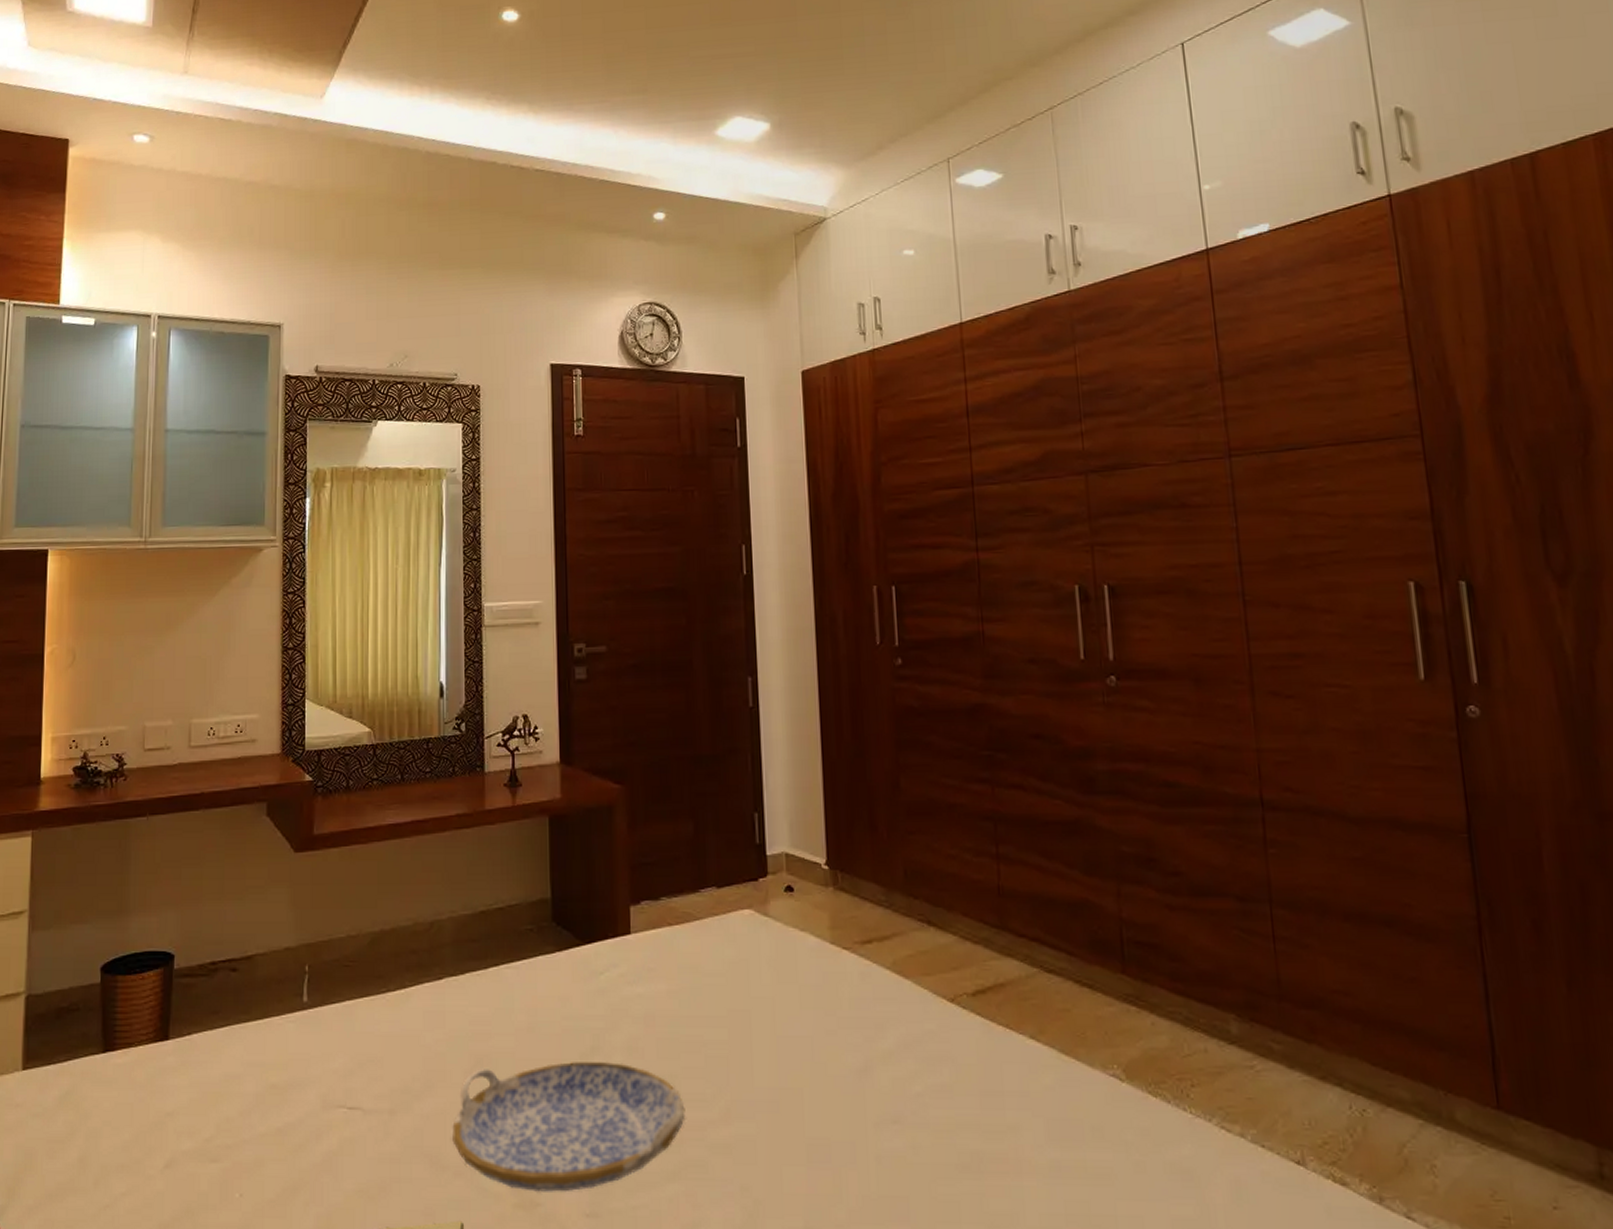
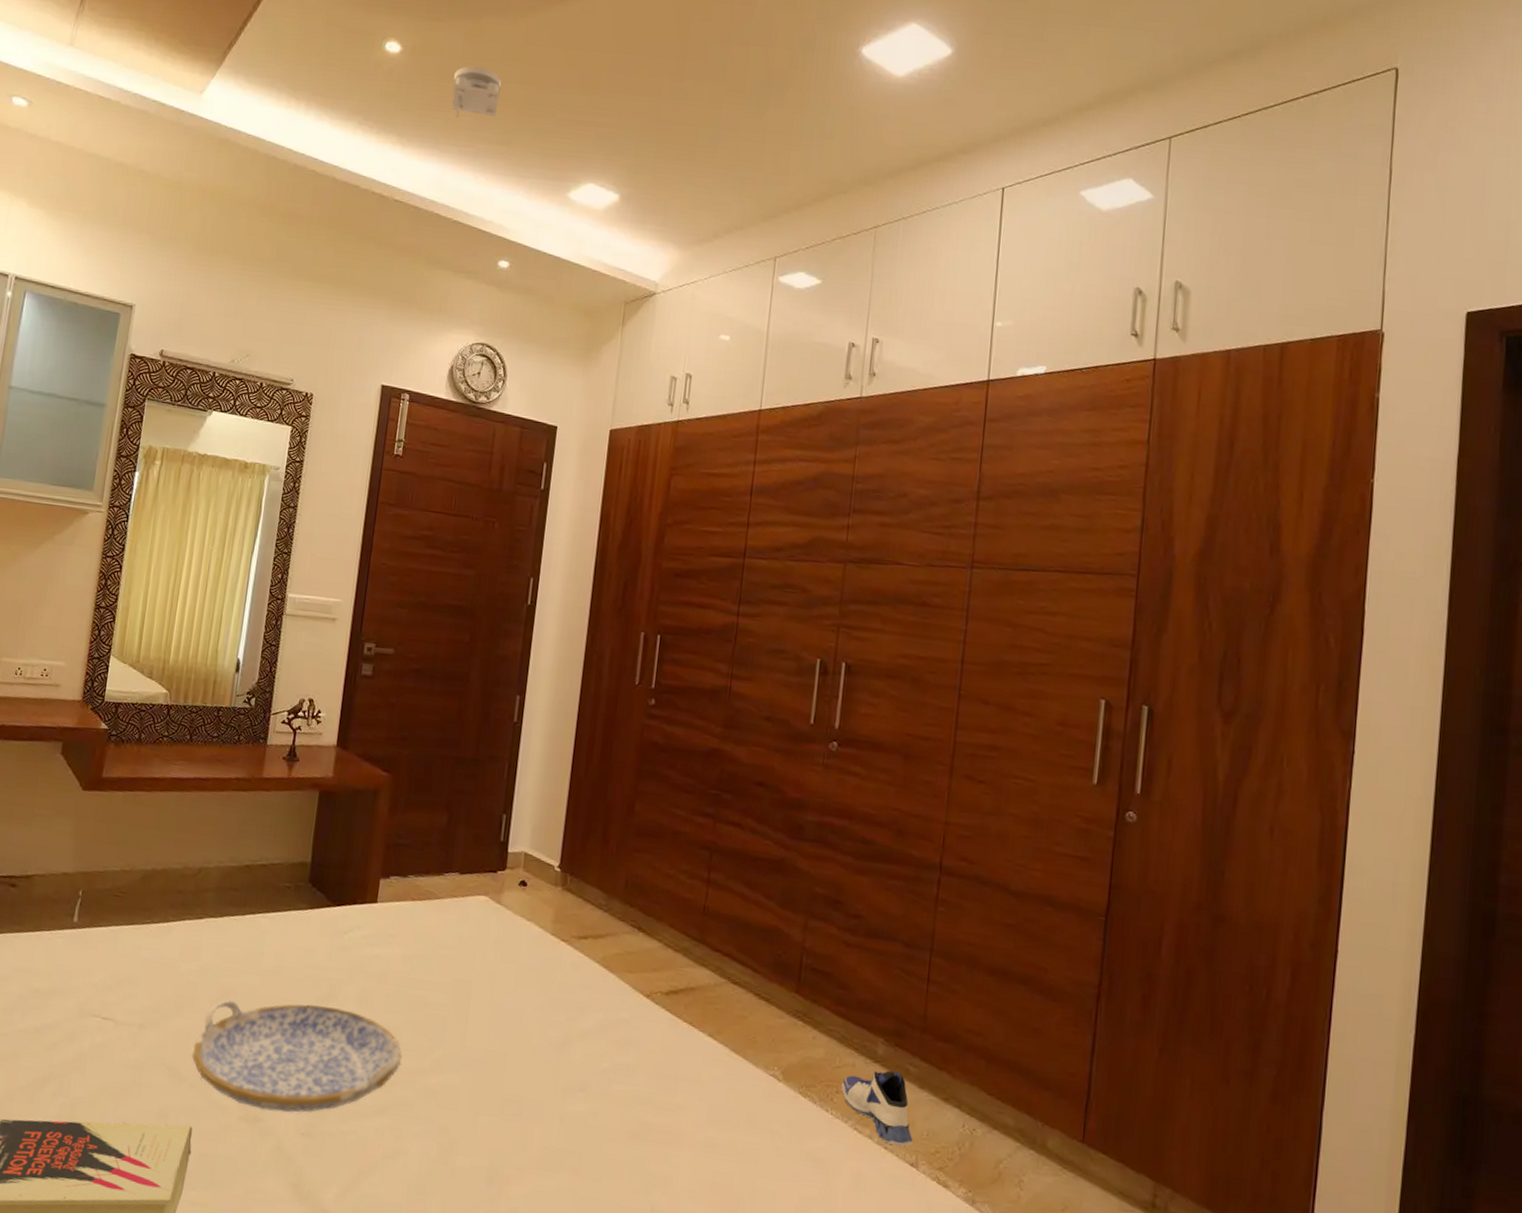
smoke detector: none [578,19,628,74] -> present [452,66,502,117]
sneaker: none [1196,1050,1294,1143] -> present [841,1070,913,1147]

